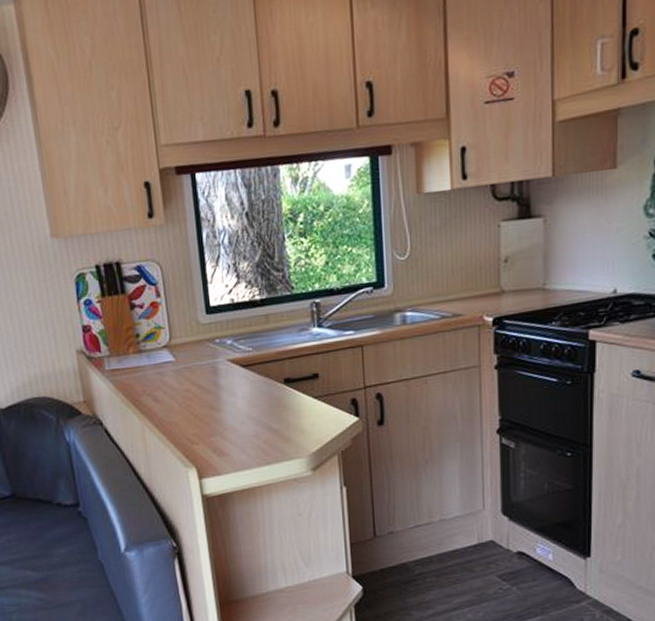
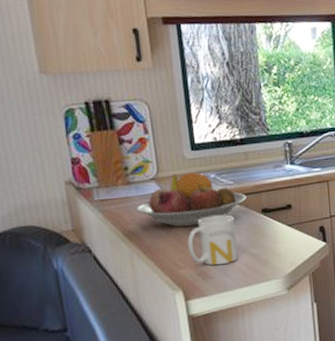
fruit bowl: none [147,338,267,399] -> present [135,172,247,227]
mug: none [201,385,257,442] -> present [187,214,238,266]

